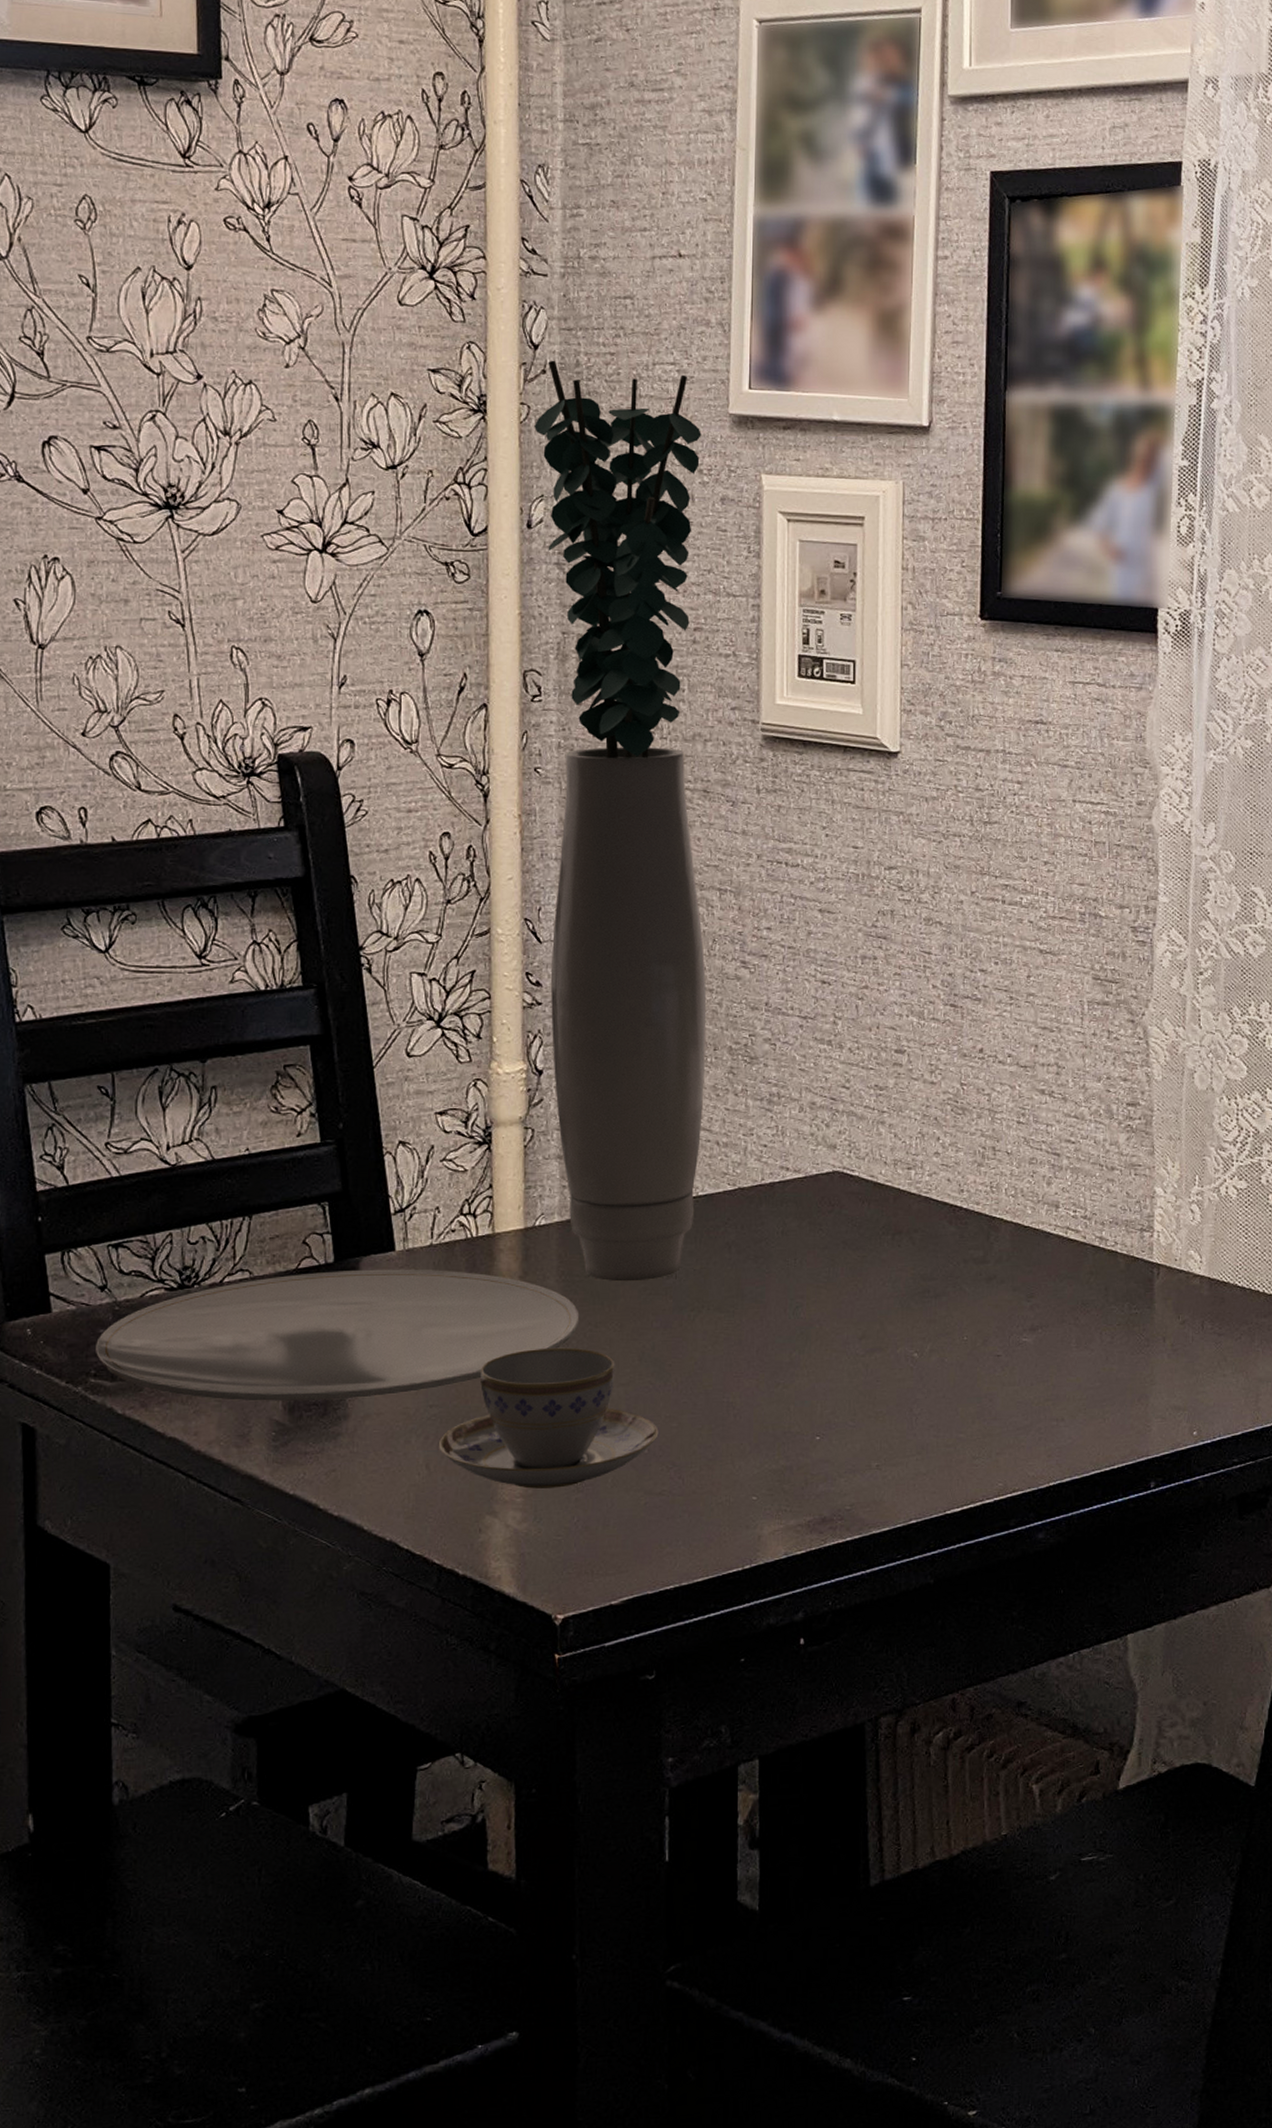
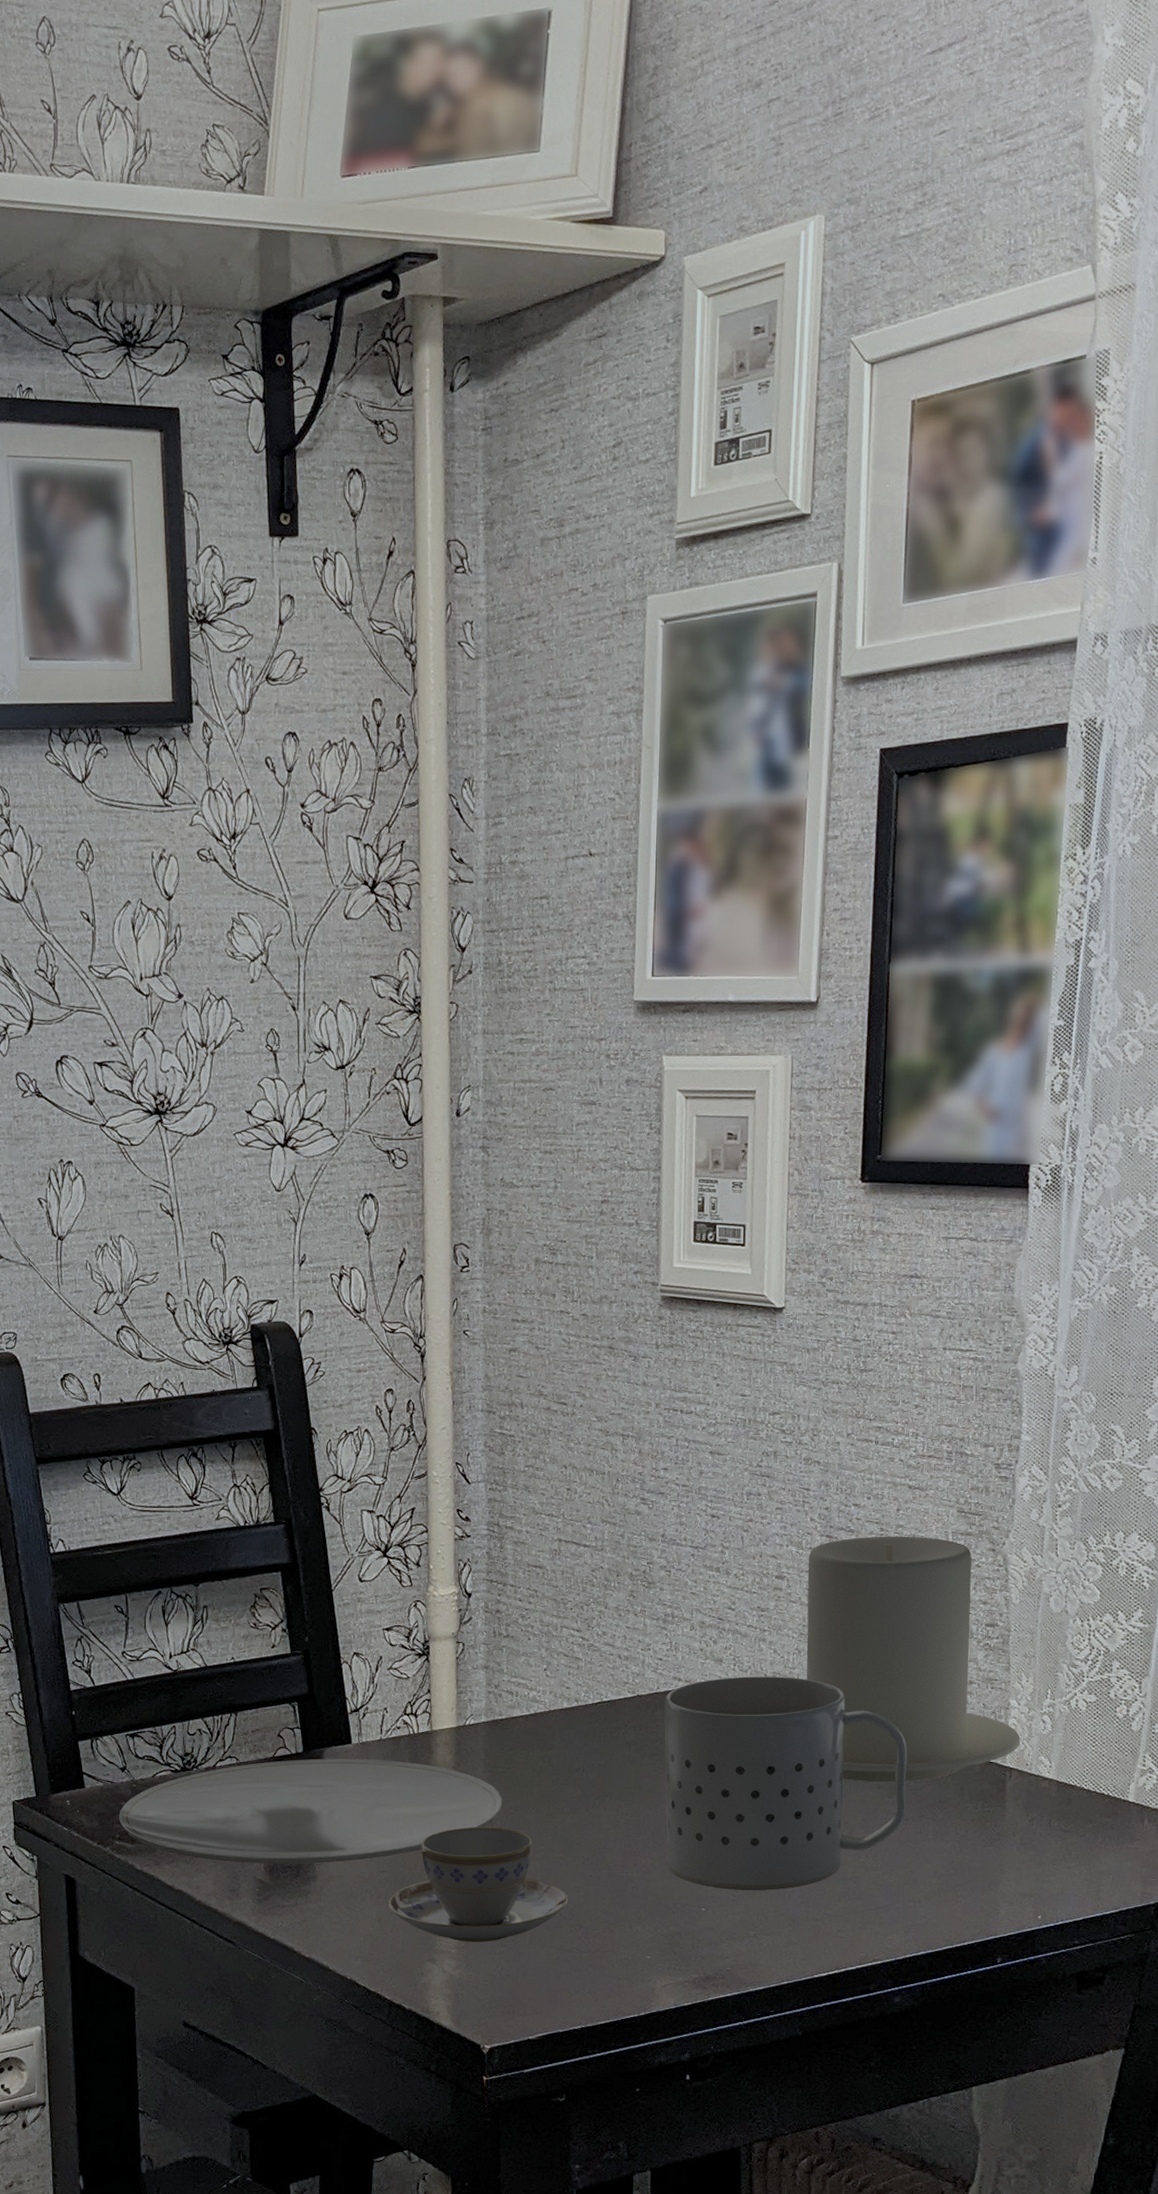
vase: present [534,360,707,1282] -> none [462,961,611,1773]
mug: none [770,1164,1046,1414] -> present [664,1676,908,1890]
candle: none [930,1005,1168,1284] -> present [806,1536,1021,1783]

